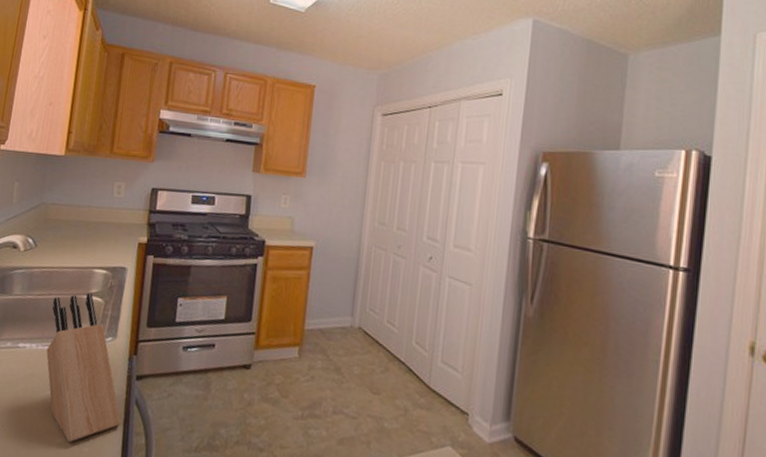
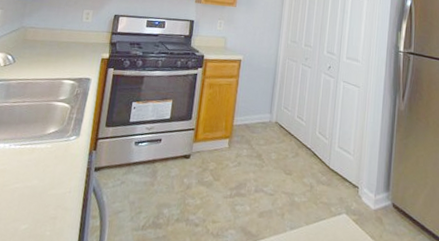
knife block: present [46,293,121,443] -> none [17,100,80,228]

